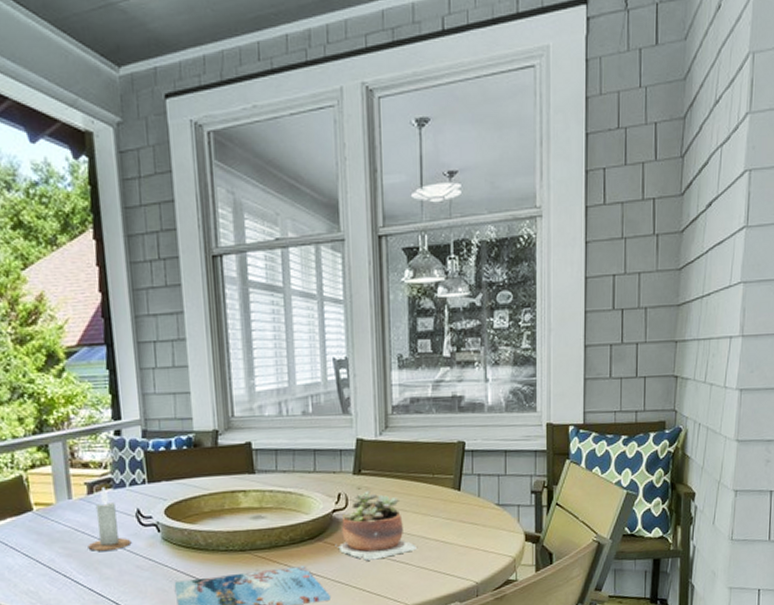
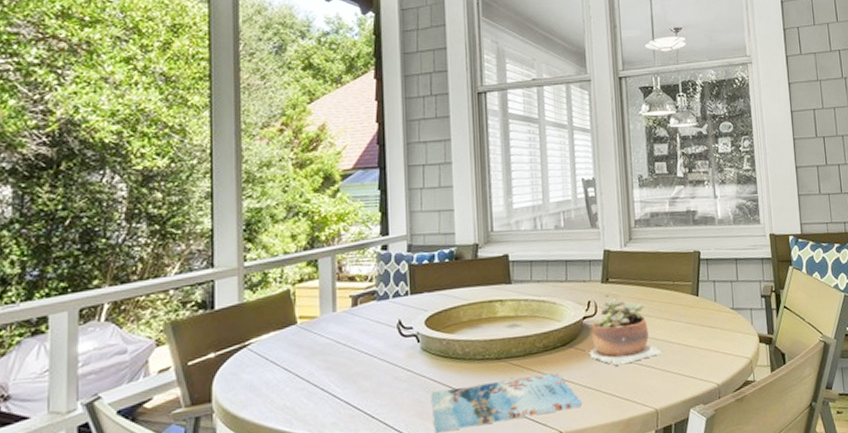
candle: present [88,487,132,551] -> none [348,300,391,363]

